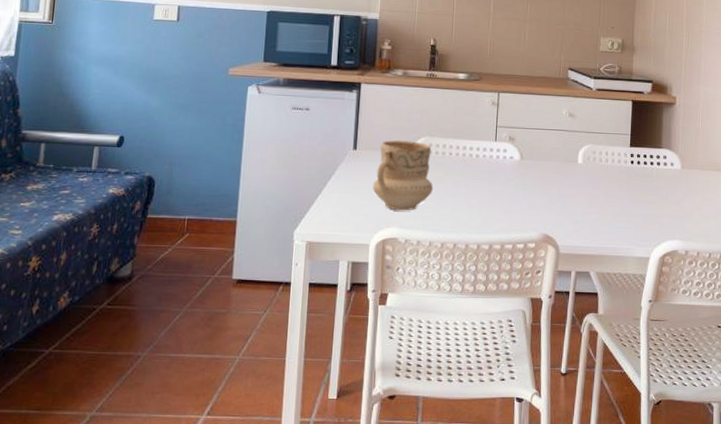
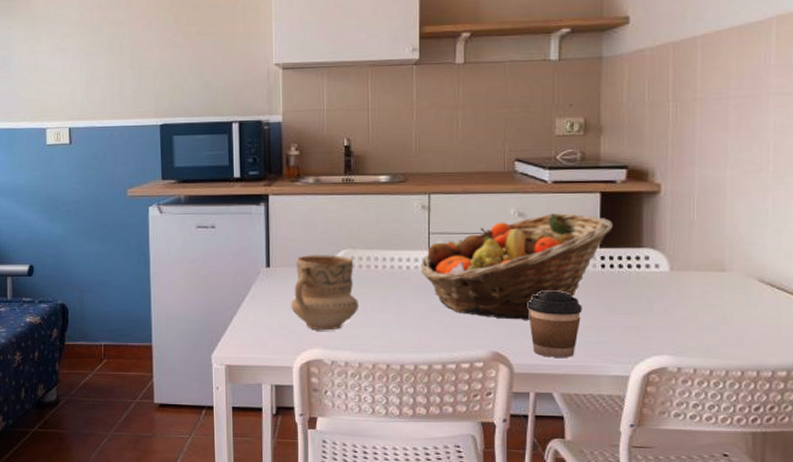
fruit basket: none [487,116,641,208] -> present [419,213,614,321]
coffee cup: none [573,181,615,240] -> present [527,290,582,357]

